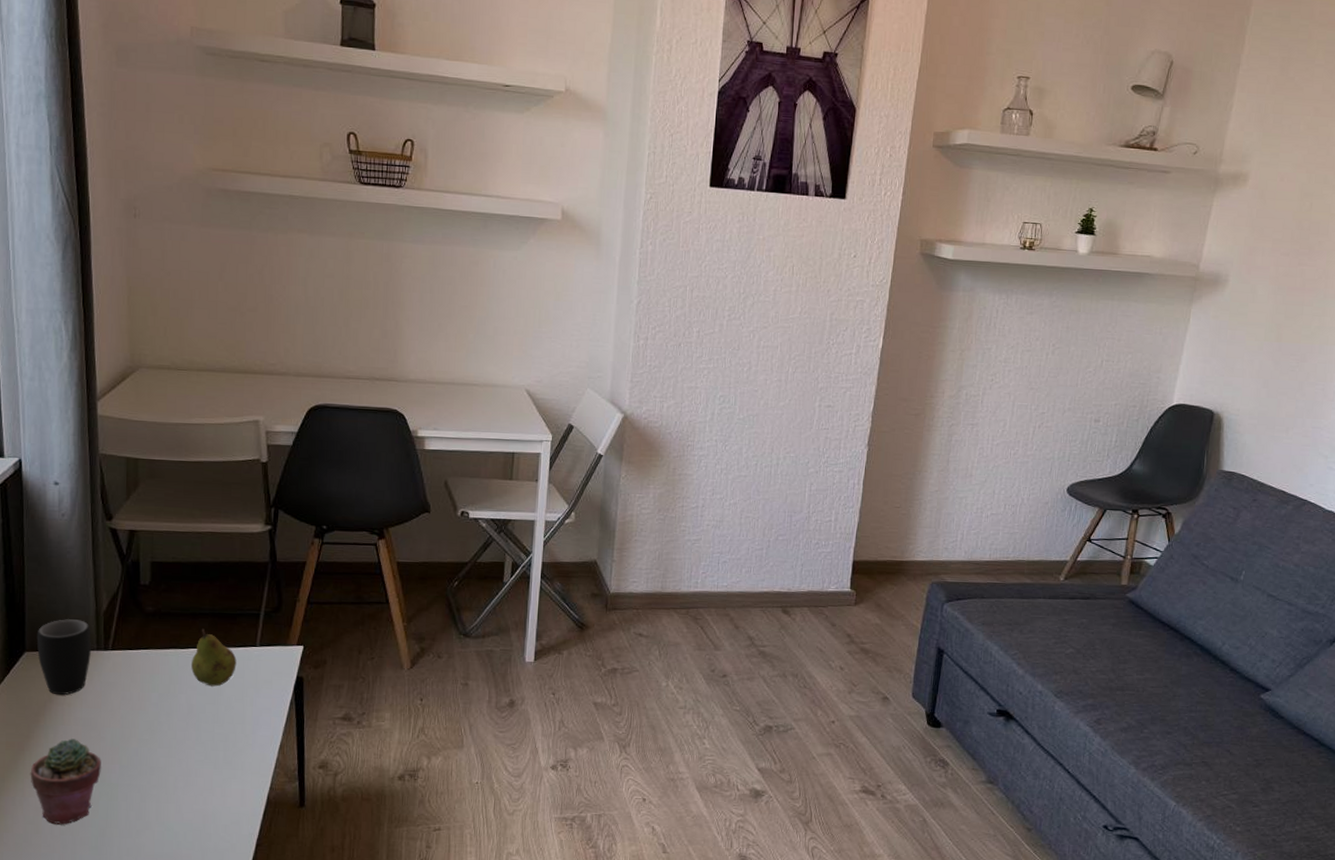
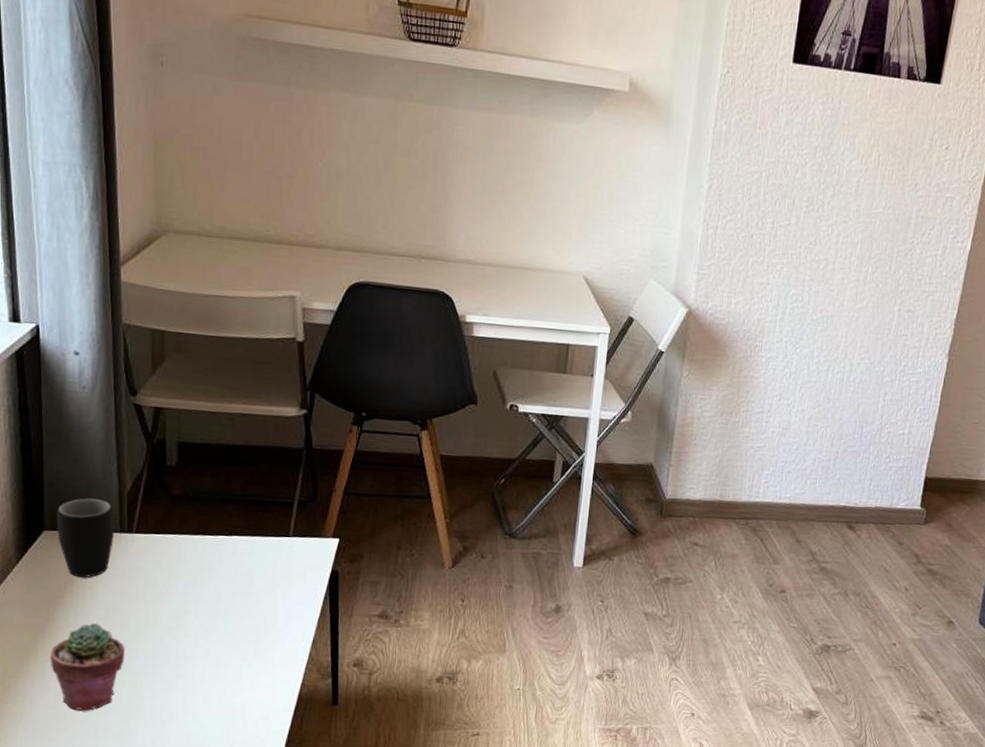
fruit: present [191,628,237,687] -> none [220,515,268,577]

